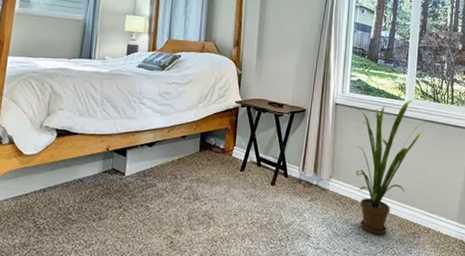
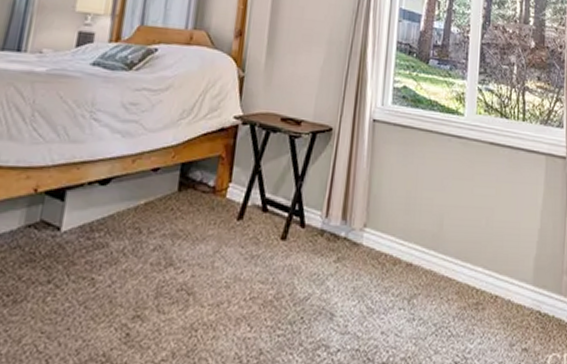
house plant: present [356,100,426,234] -> none [399,115,491,307]

